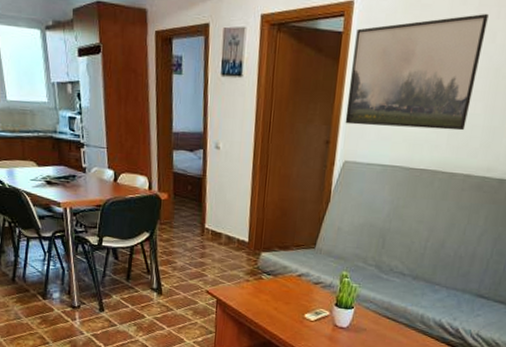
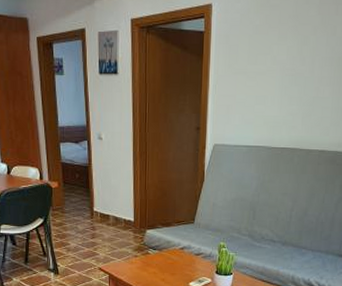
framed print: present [345,13,489,131] -> none [212,10,328,113]

